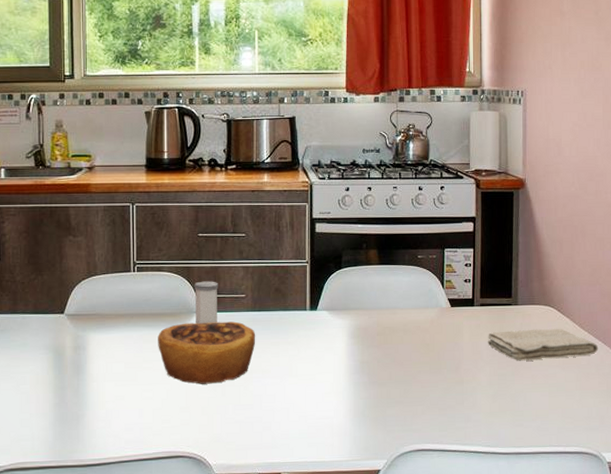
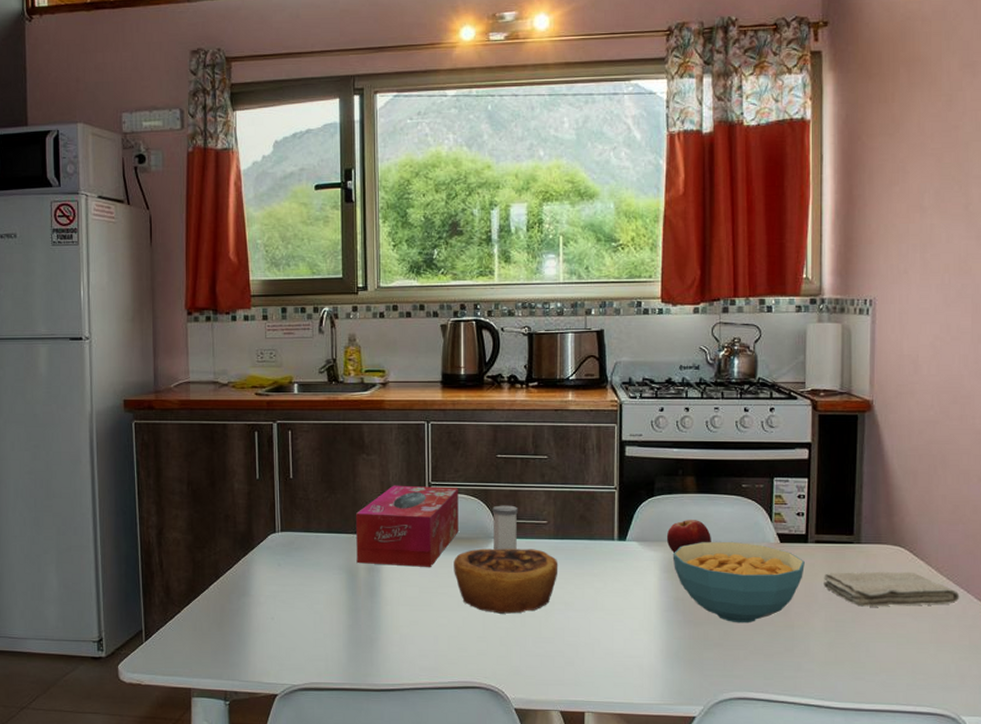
tissue box: none [63,265,162,344] -> present [356,485,458,567]
fruit: none [353,289,392,320] -> present [666,520,711,553]
cereal bowl: none [358,307,472,382] -> present [672,541,805,624]

